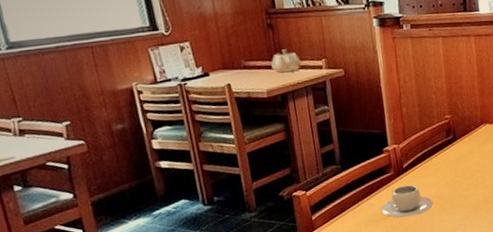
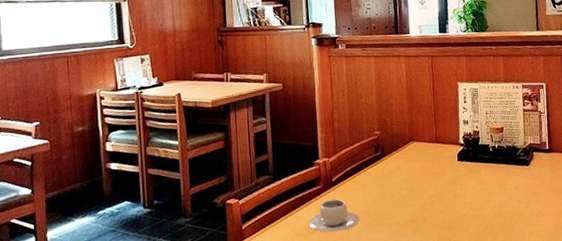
teapot: present [271,49,301,74] -> none [218,64,245,86]

